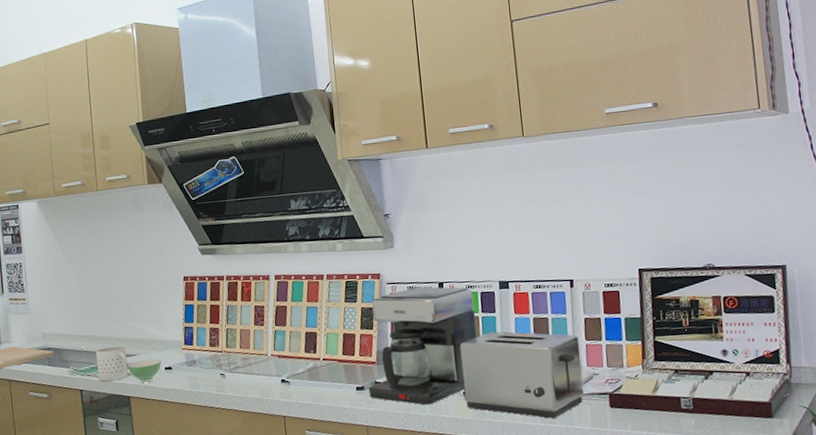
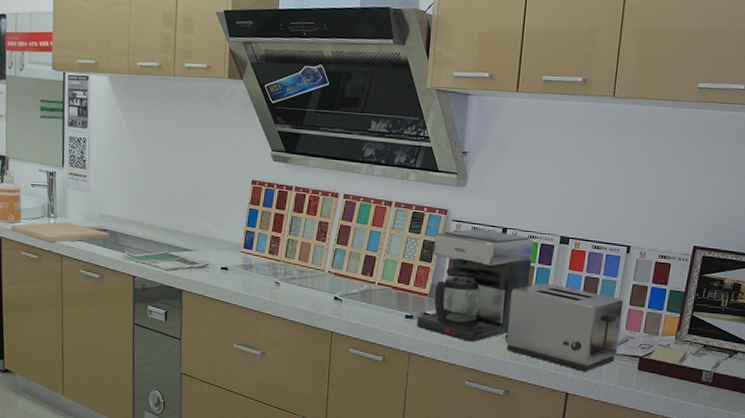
mug: present [95,345,129,382] -> none [152,237,185,273]
bowl: present [127,359,162,384] -> none [183,256,219,280]

